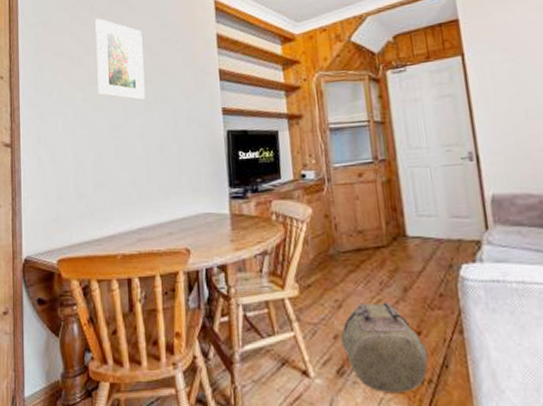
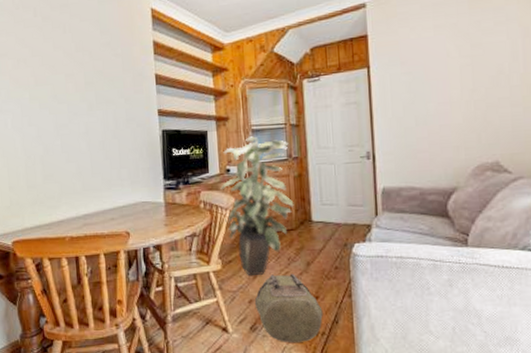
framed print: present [95,18,146,100] -> none [38,21,88,101]
indoor plant: none [295,136,384,303] -> present [220,136,294,275]

